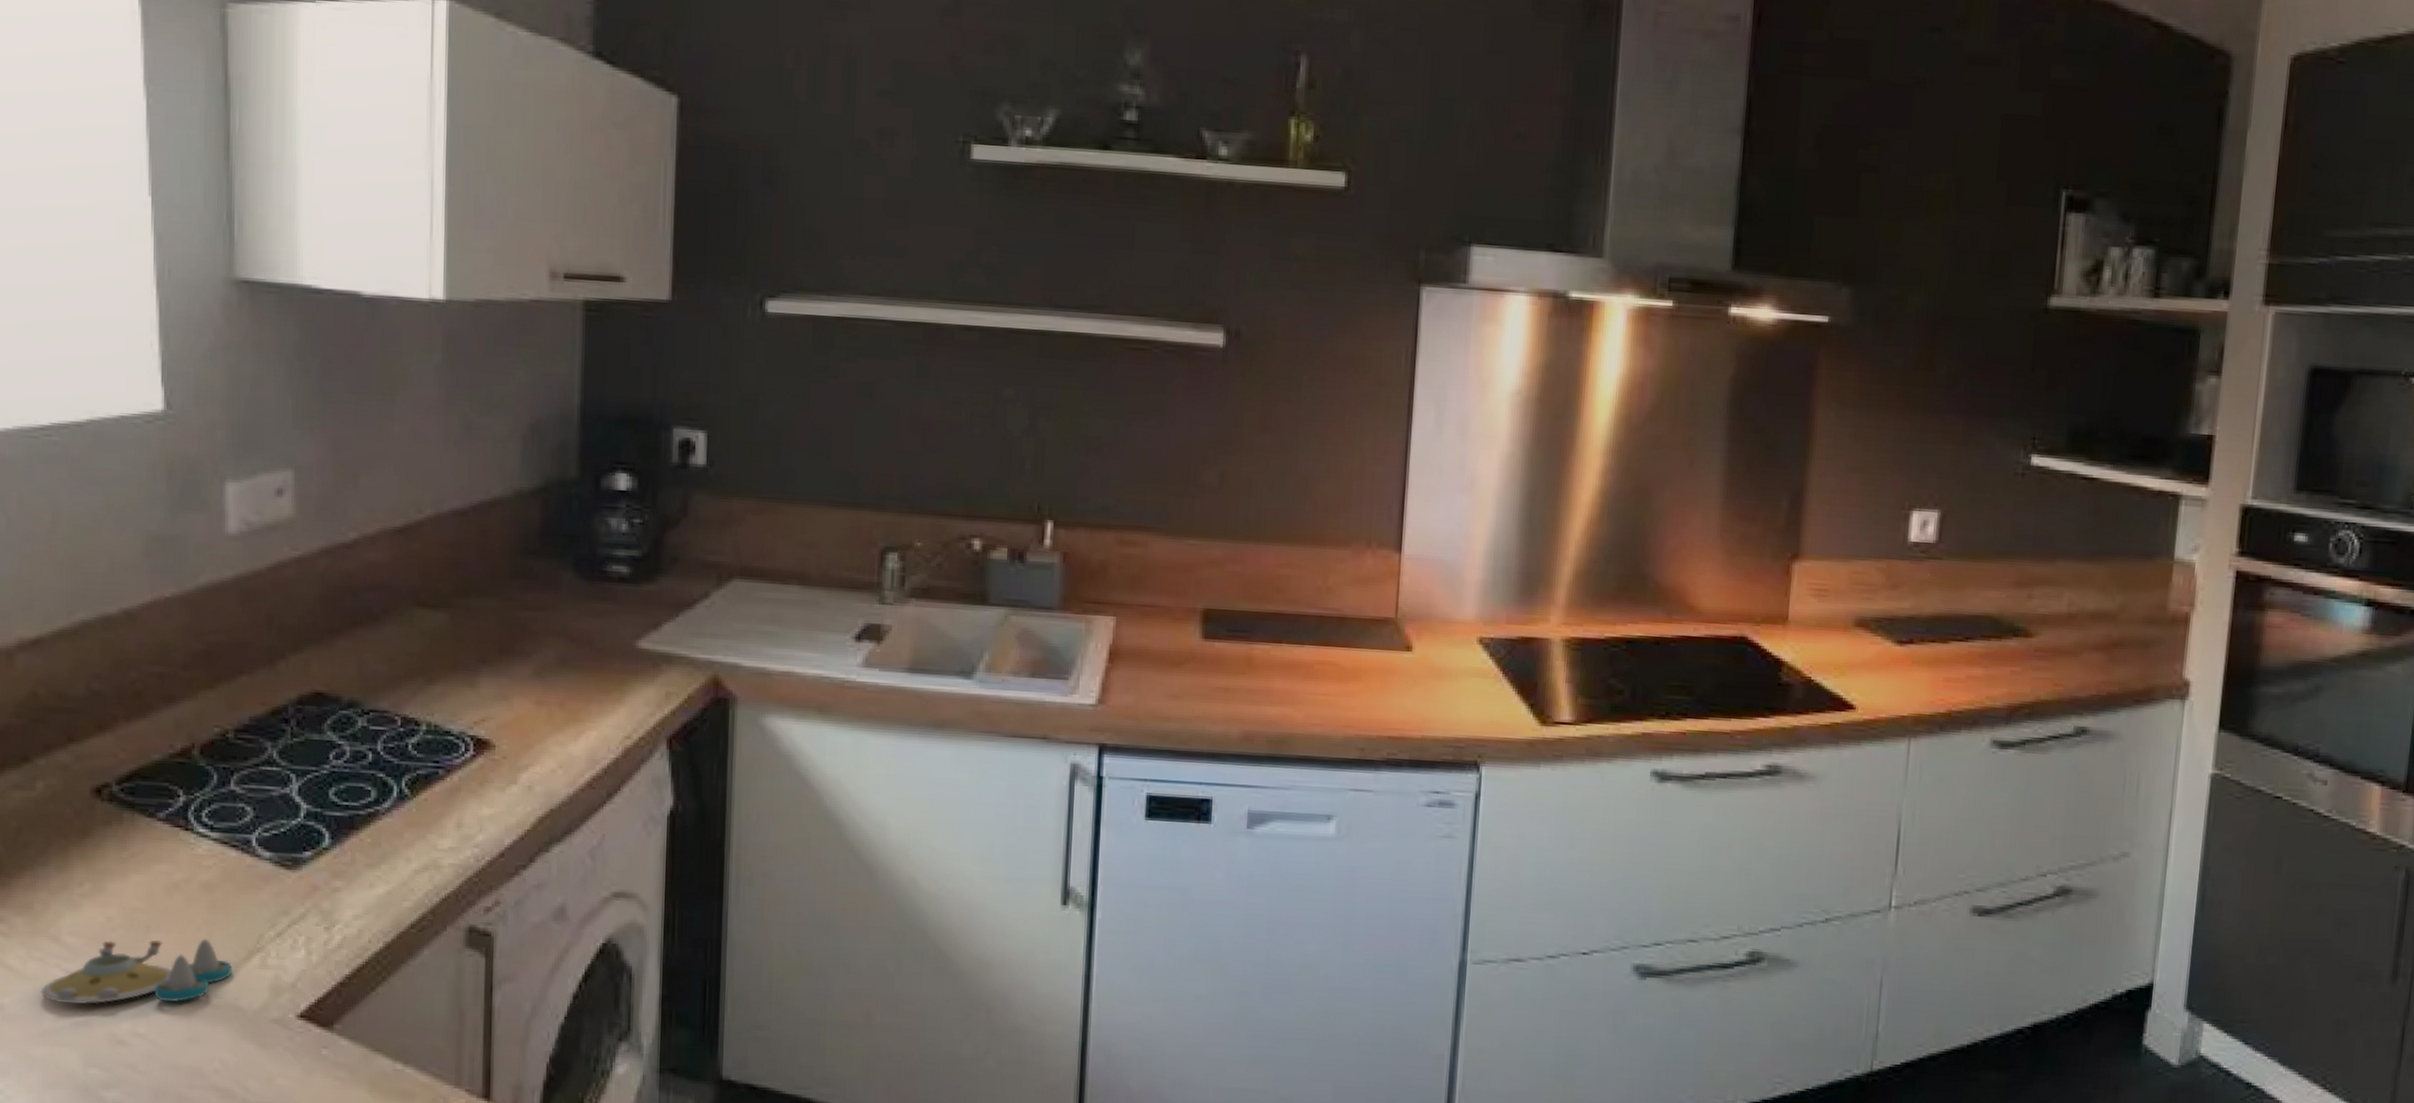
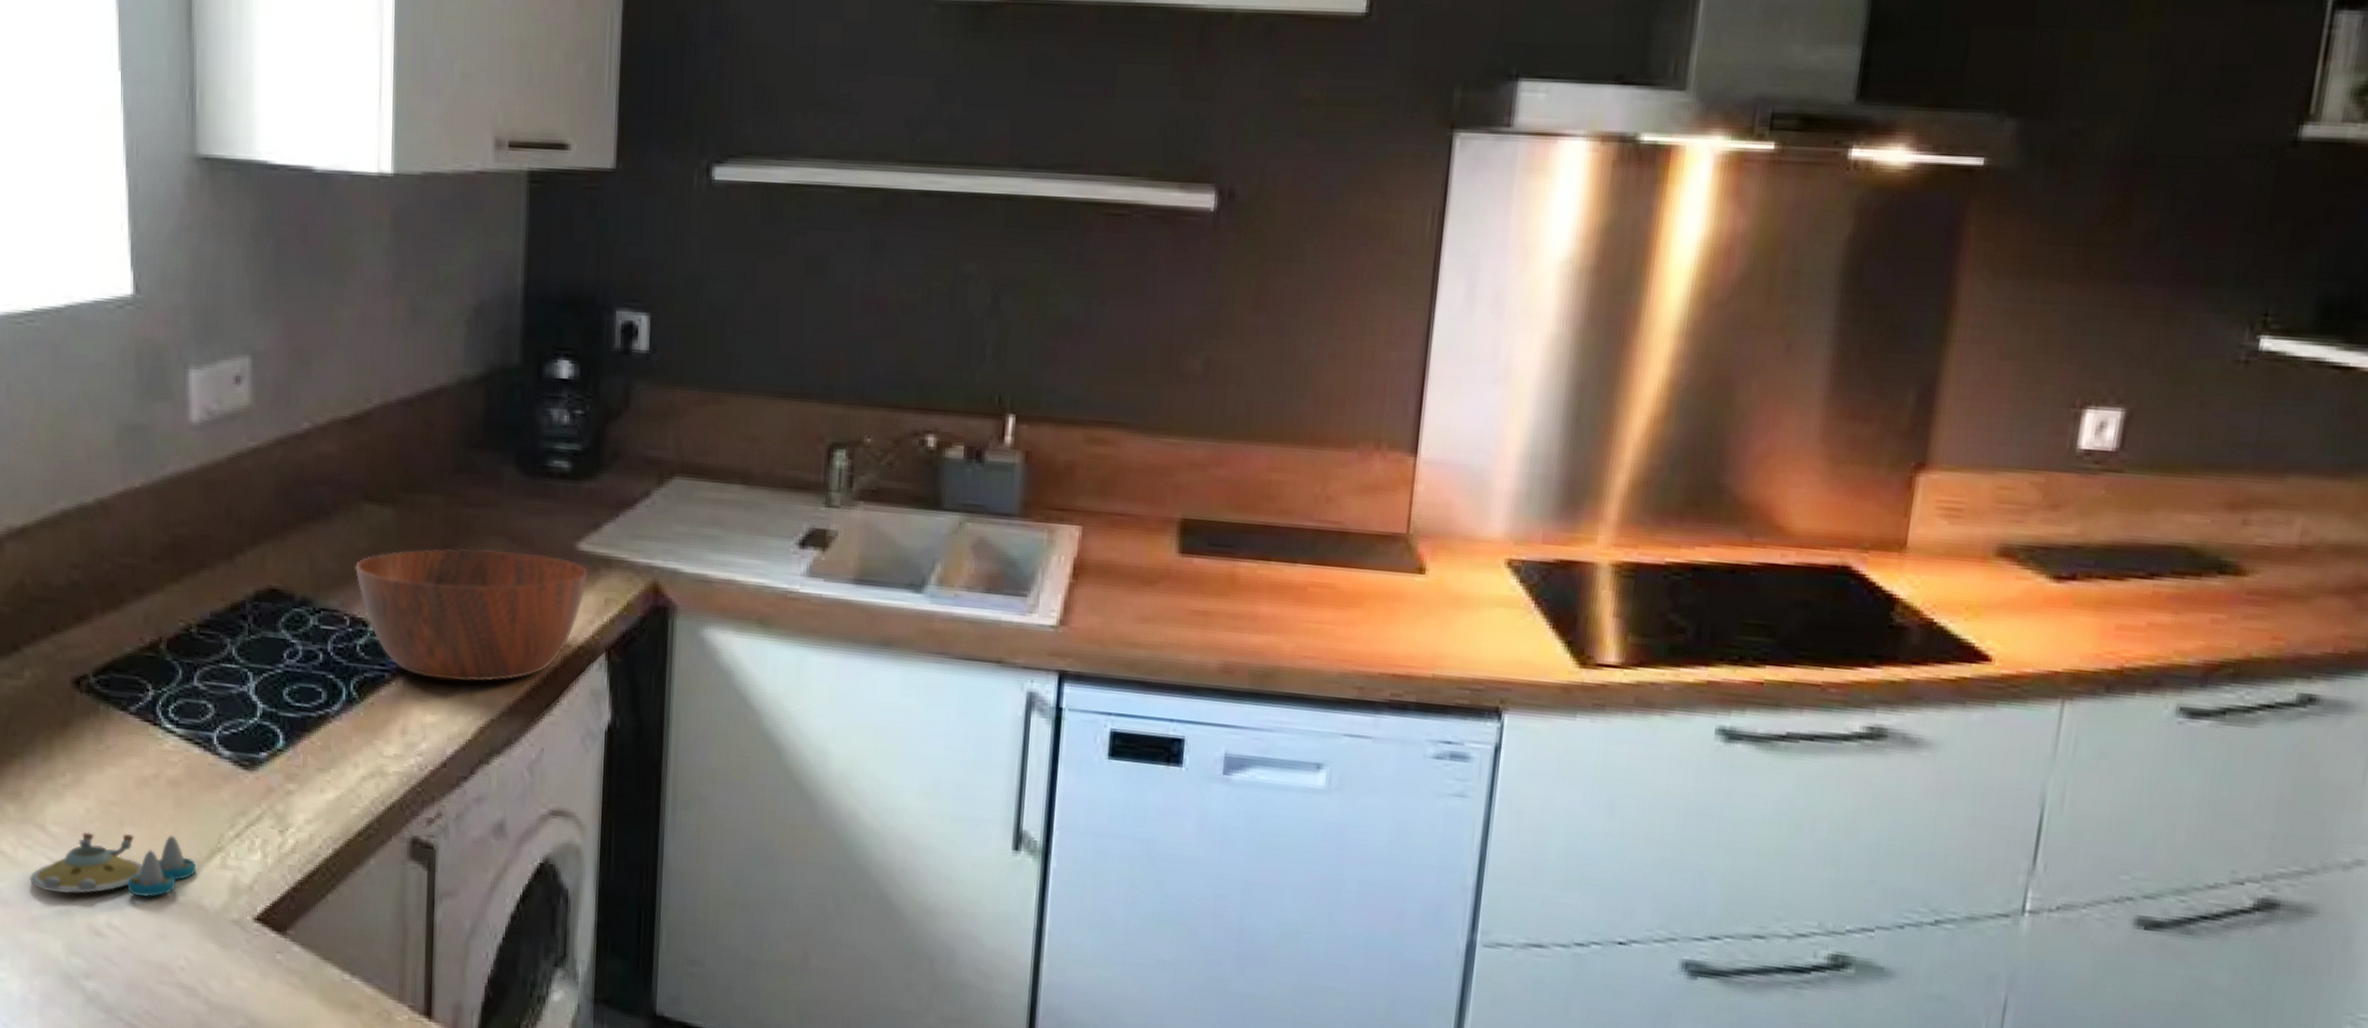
bowl: none [405,649,648,775] -> present [354,549,588,682]

